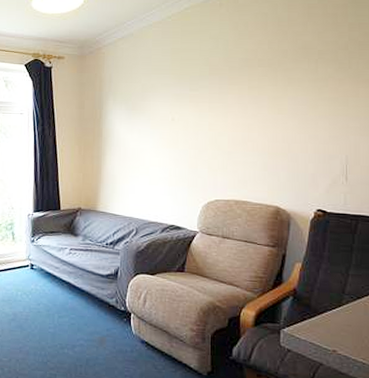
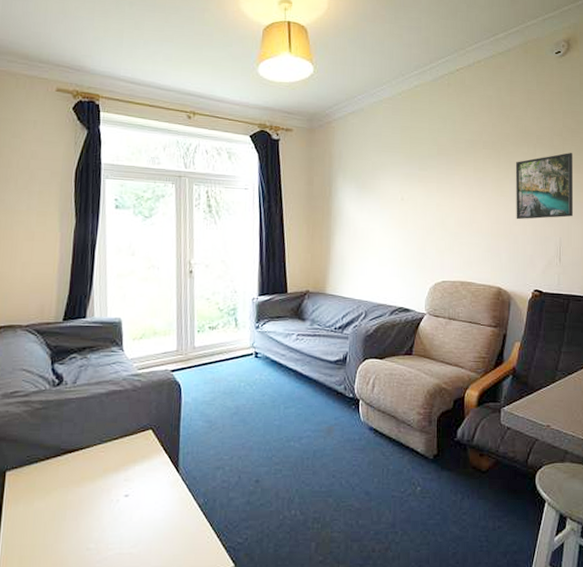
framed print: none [295,67,362,138] -> present [516,153,574,220]

